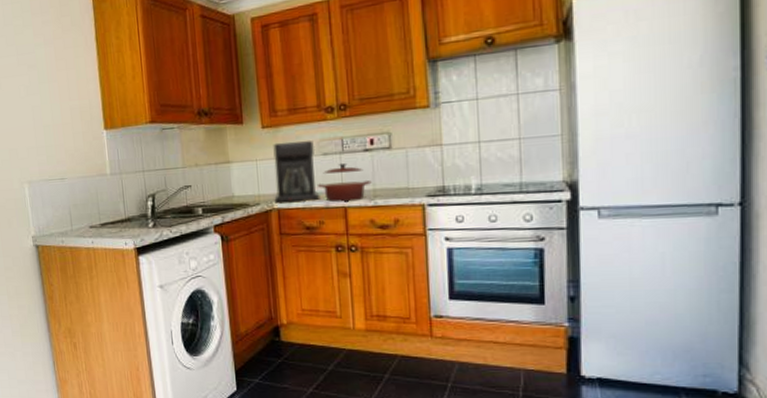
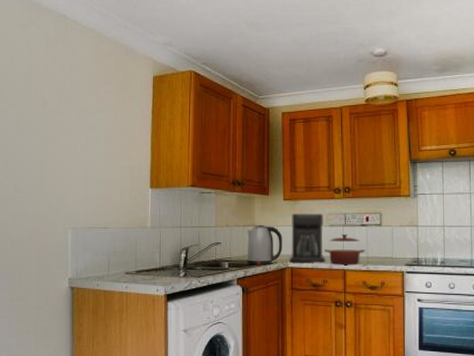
kettle: none [221,160,265,209] -> present [247,224,282,265]

